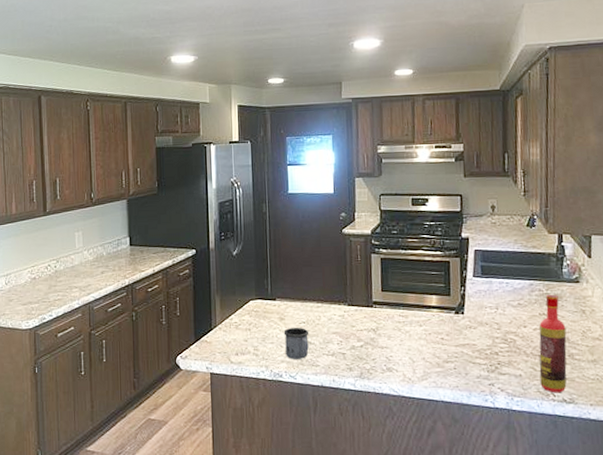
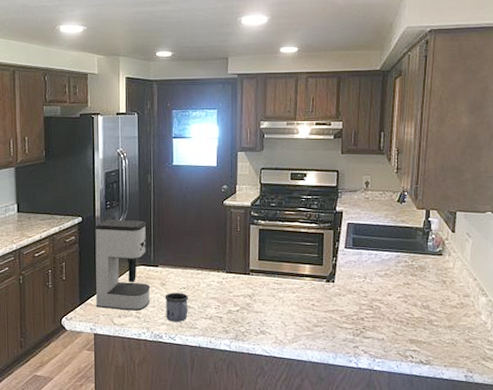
coffee maker: none [209,250,268,348] -> present [95,219,150,311]
bottle: present [539,294,567,393] -> none [400,265,427,356]

